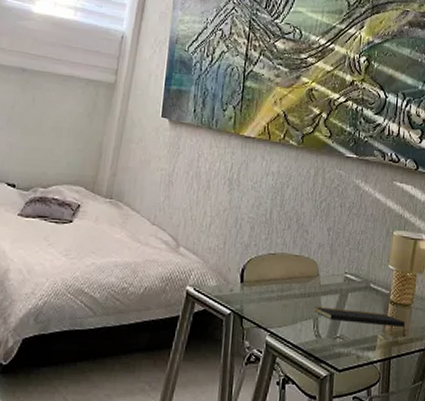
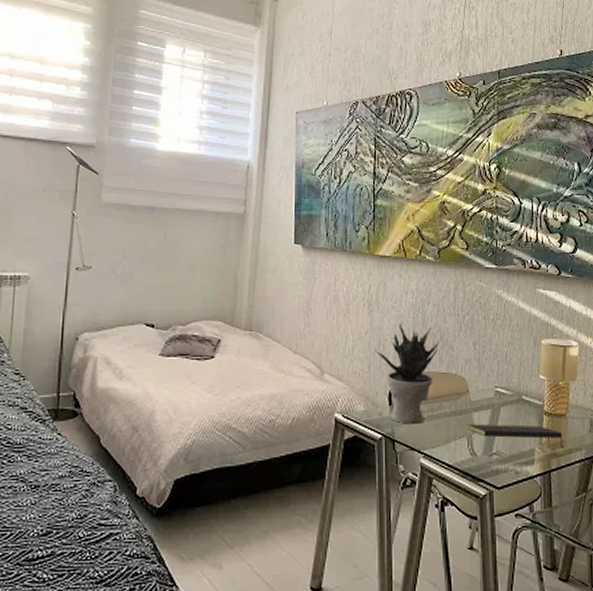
potted plant: none [231,203,296,303] -> present [375,323,440,424]

